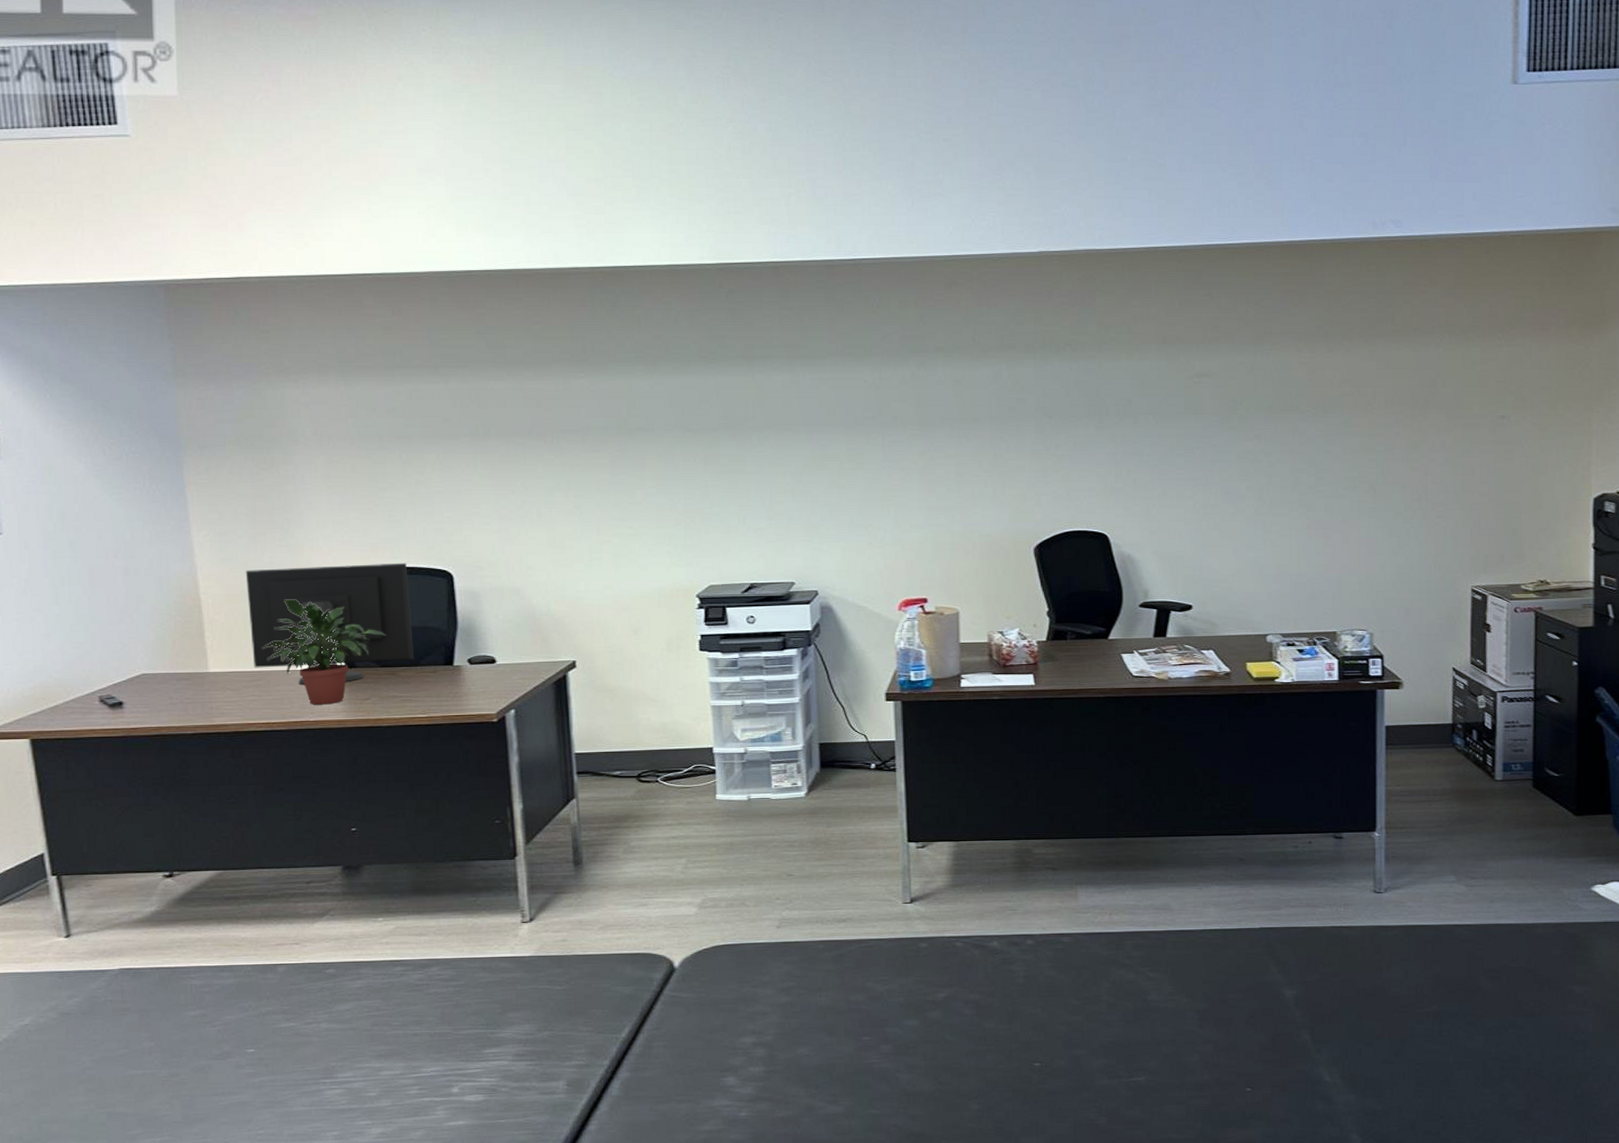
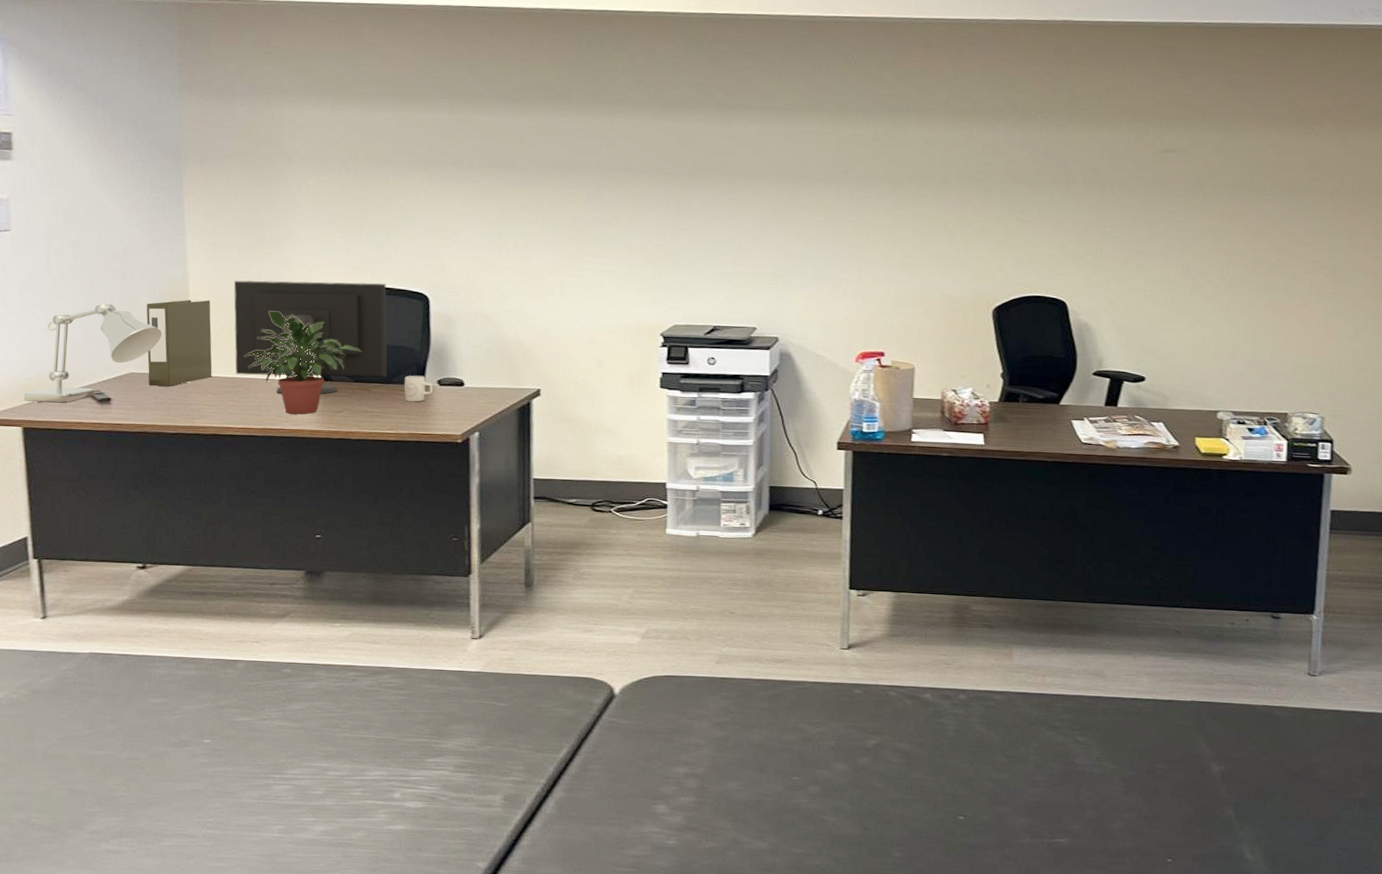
desk lamp: none [28,603,172,711] -> present [23,303,162,403]
binder: none [153,592,229,687] -> present [146,299,212,387]
mug: none [432,655,464,684] -> present [404,375,433,402]

